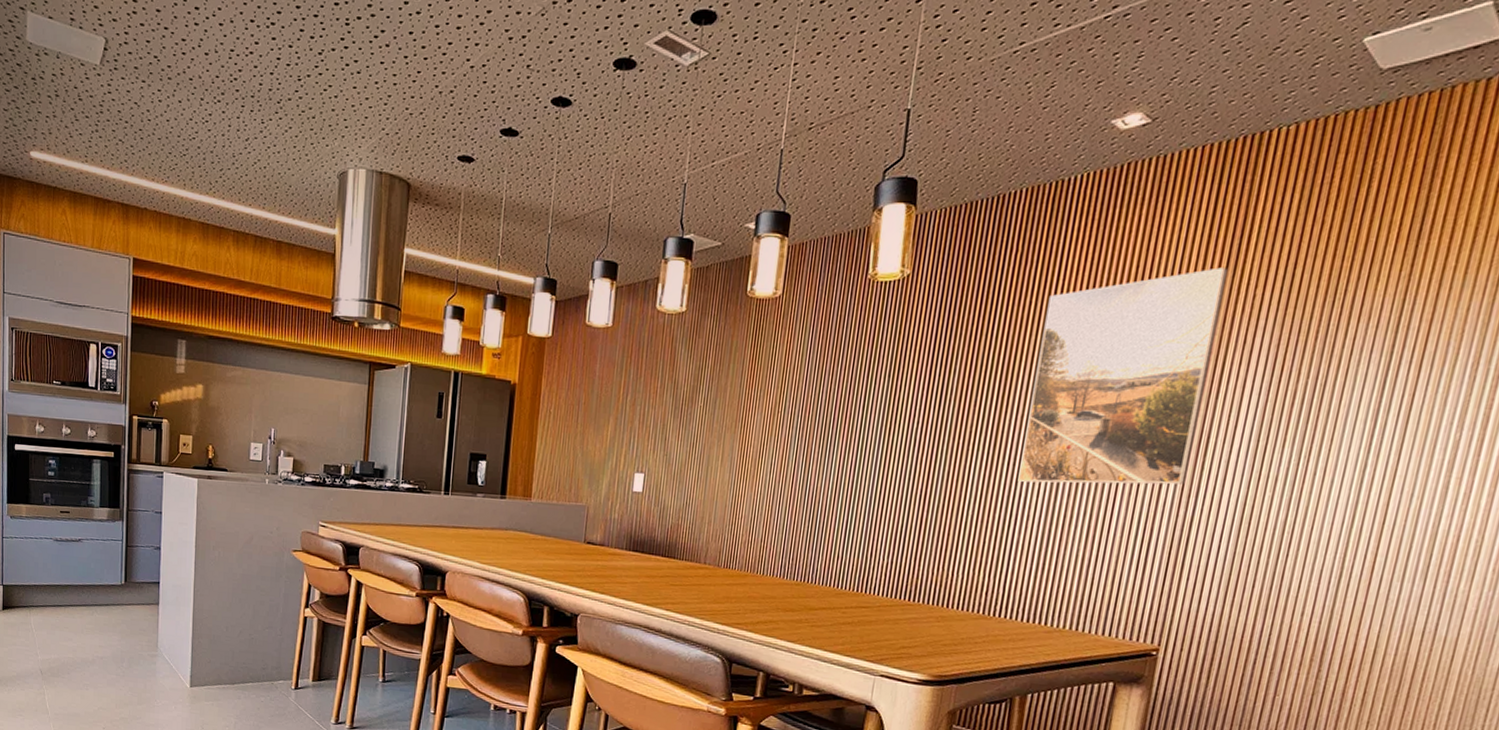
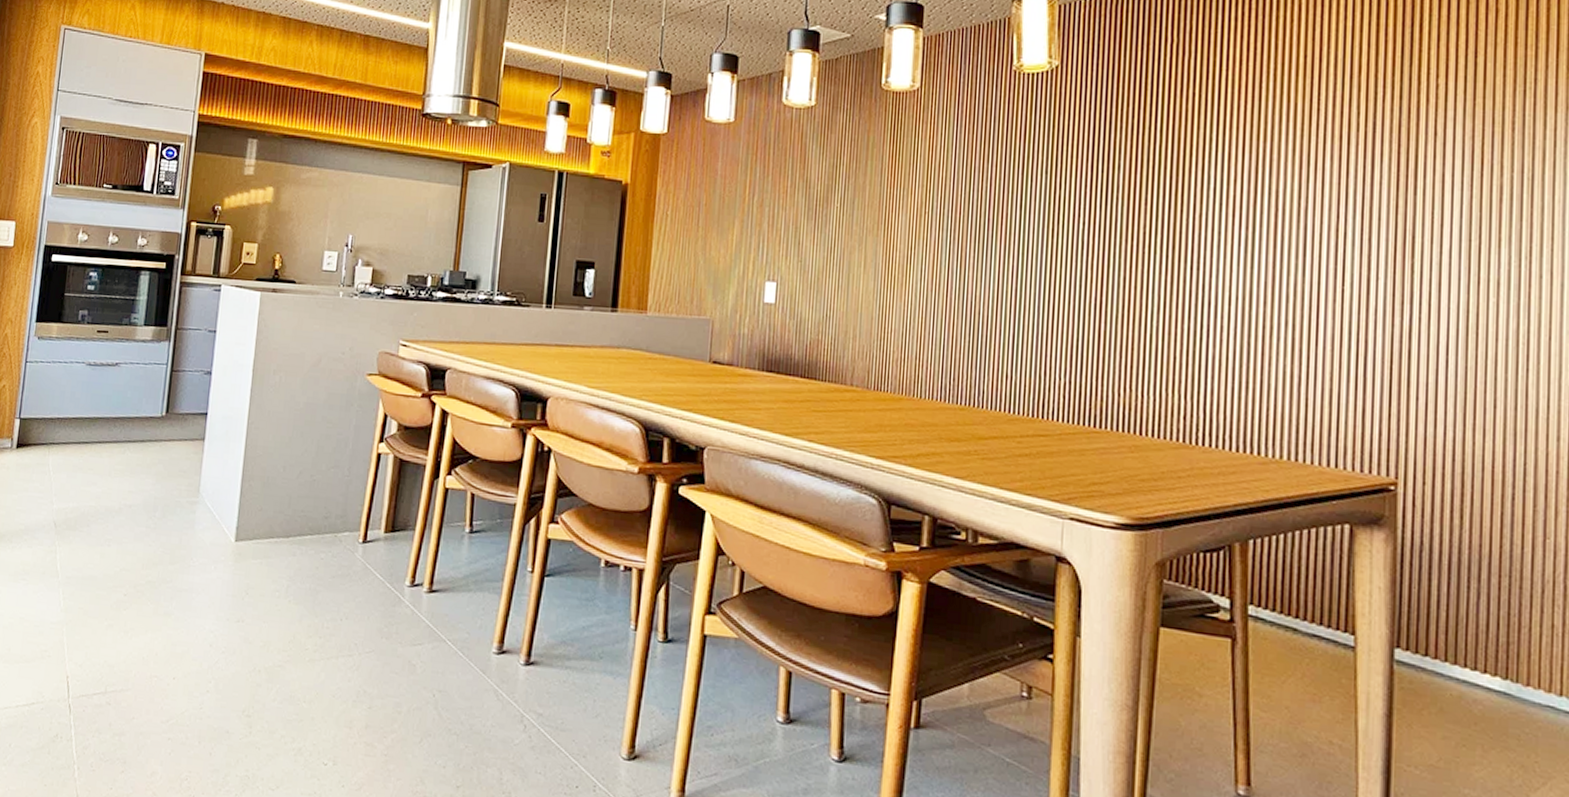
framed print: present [1017,267,1227,485] -> none [1204,57,1403,290]

